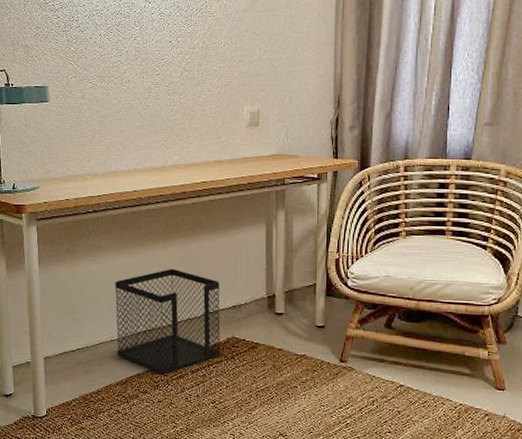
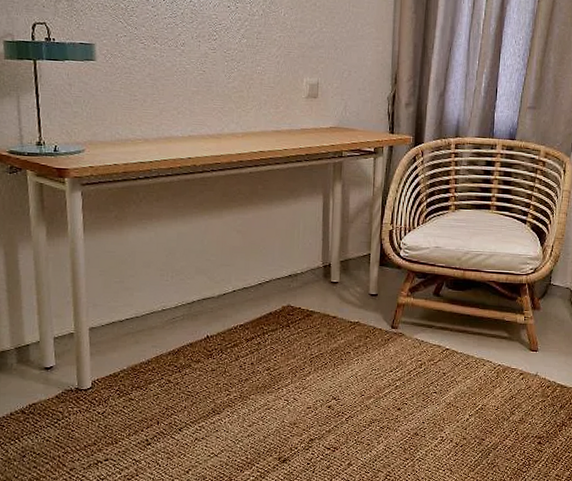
wastebasket: present [115,268,222,376] -> none [167,237,277,345]

